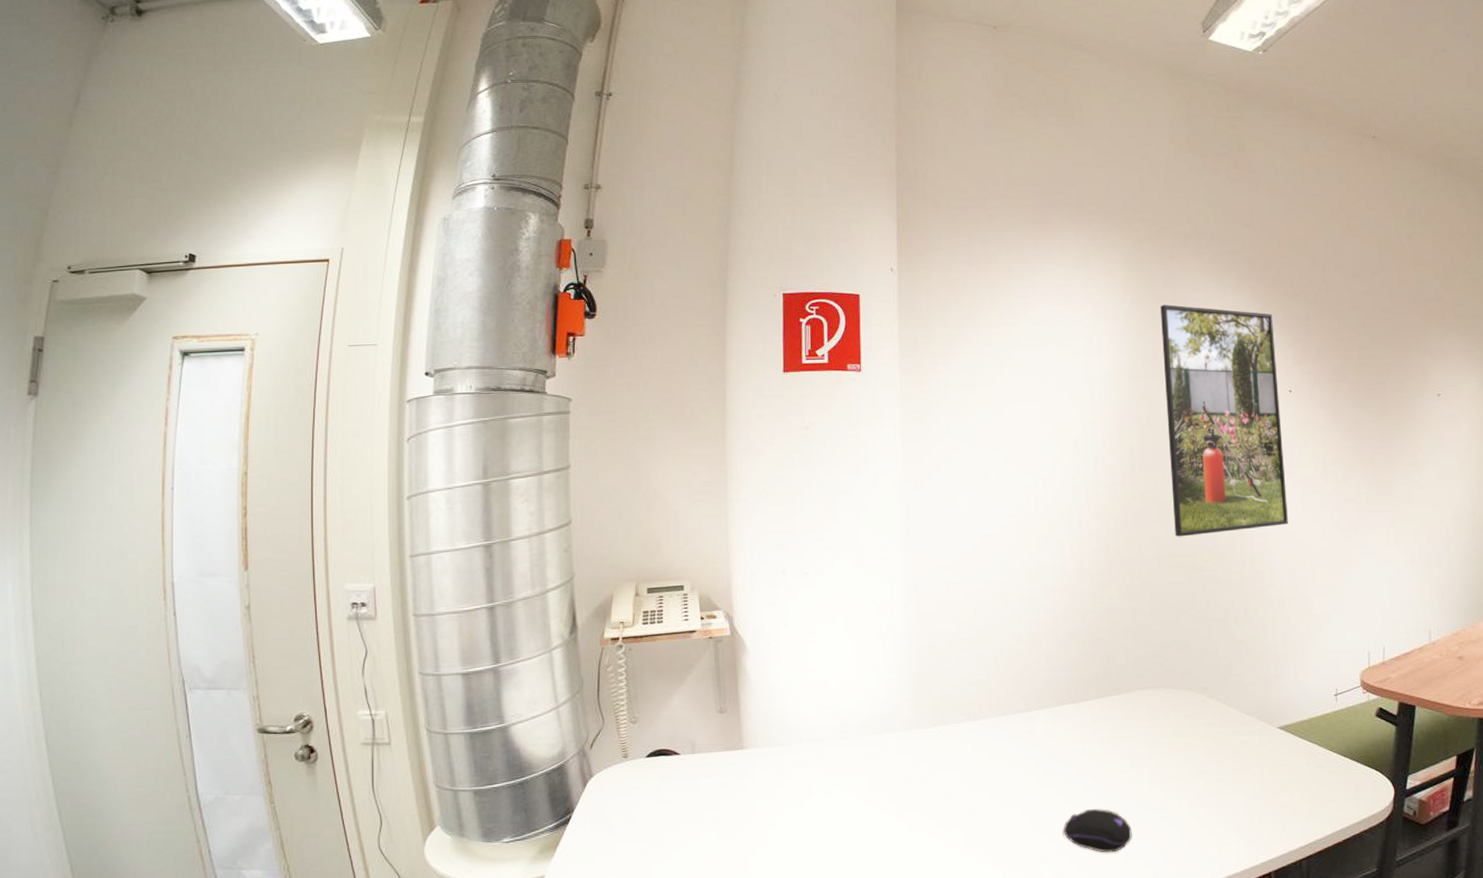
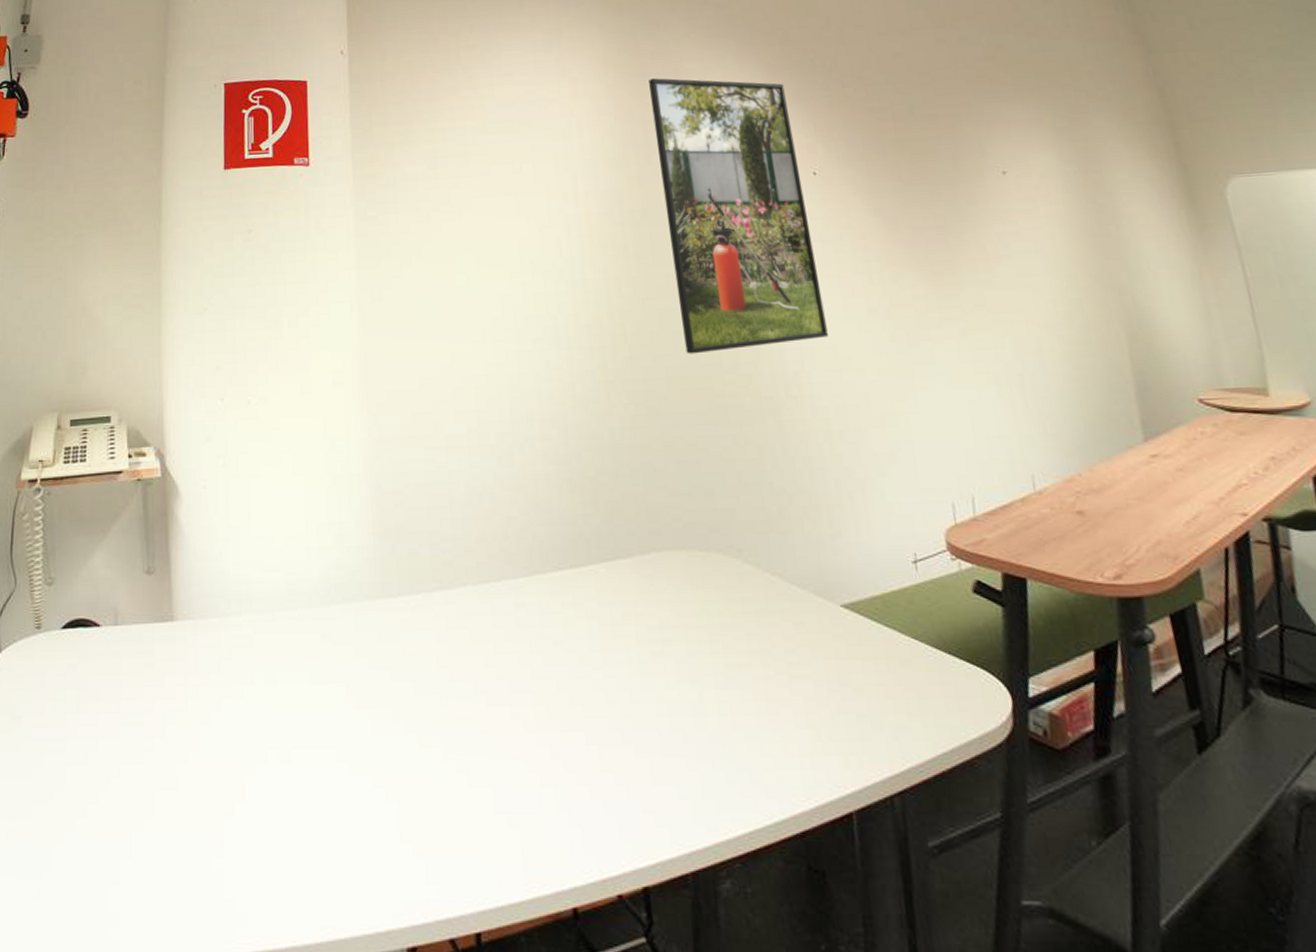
computer mouse: present [1063,808,1132,853] -> none [567,711,659,776]

